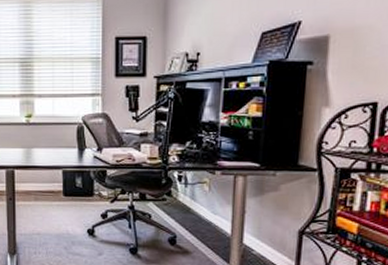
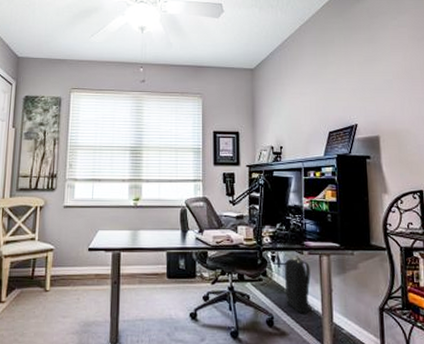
backpack: none [191,176,222,235] -> present [284,256,312,314]

